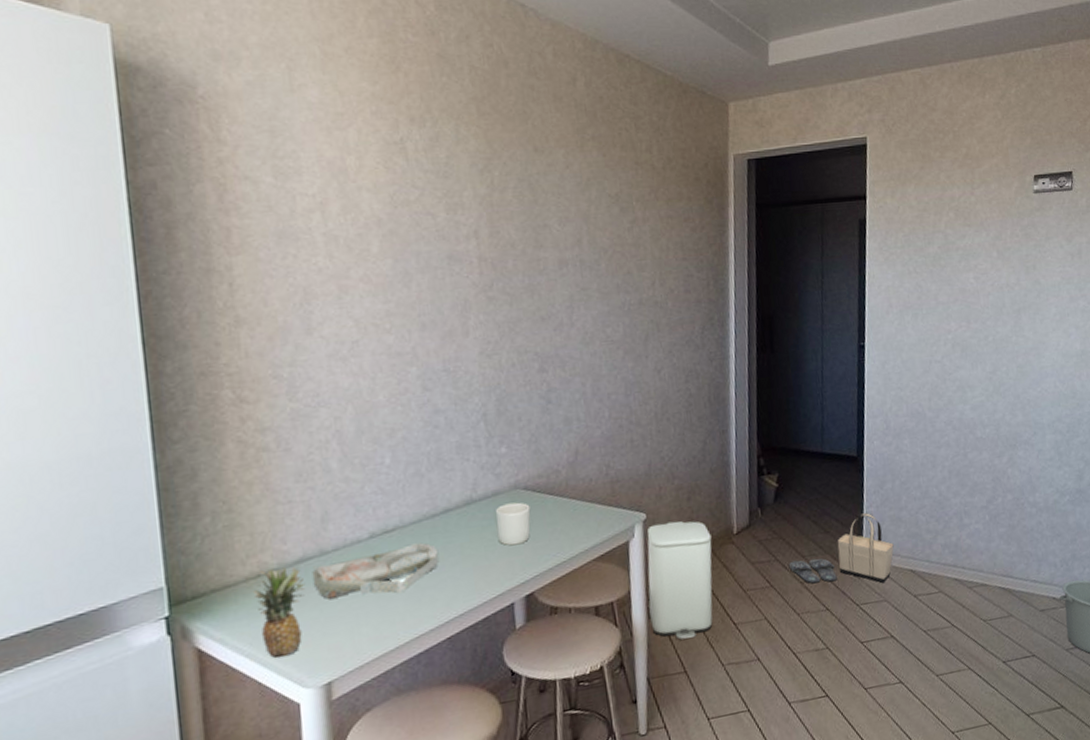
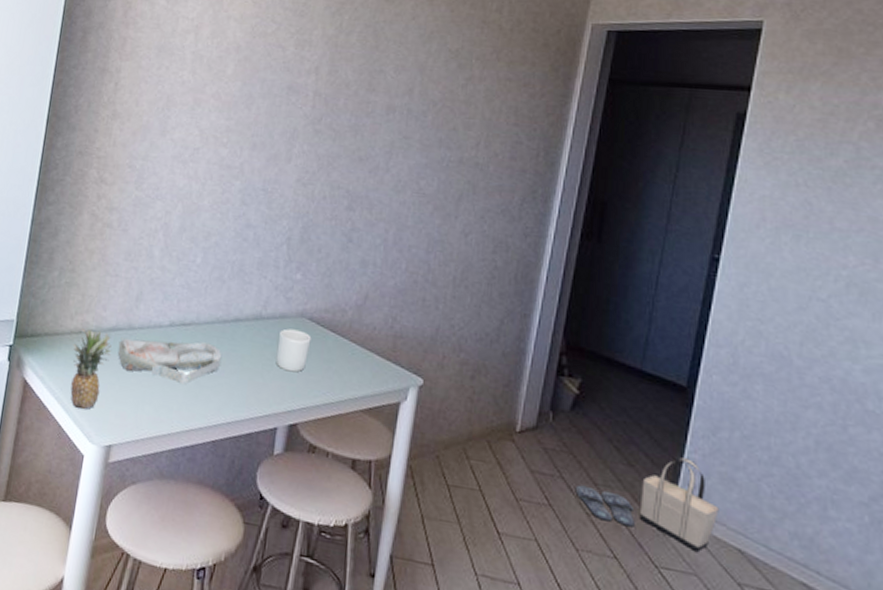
pedal bin: present [647,521,713,640] -> none [405,393,490,532]

